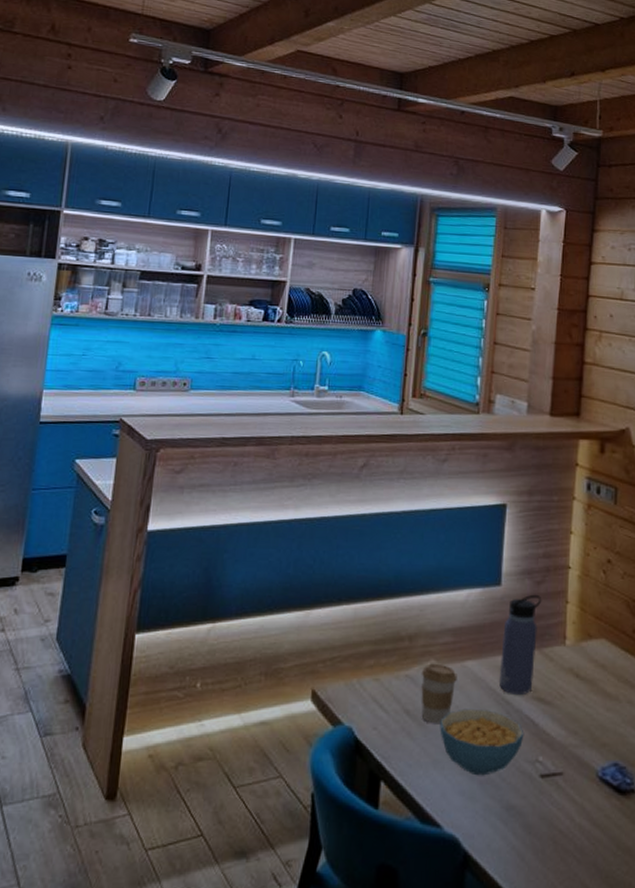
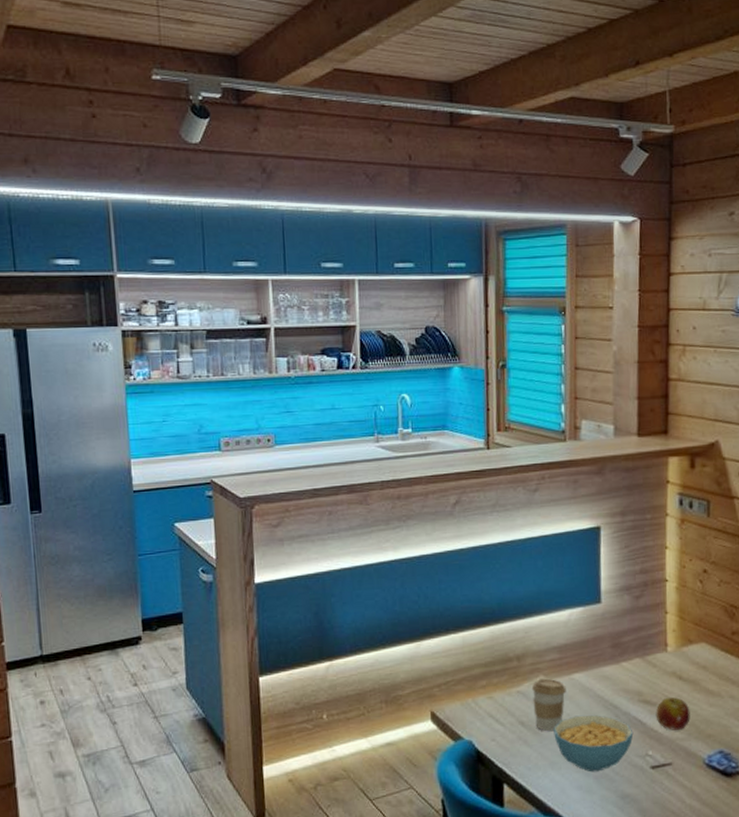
water bottle: present [498,594,542,694] -> none [605,608,642,700]
fruit: none [549,696,586,735] -> present [655,696,690,731]

